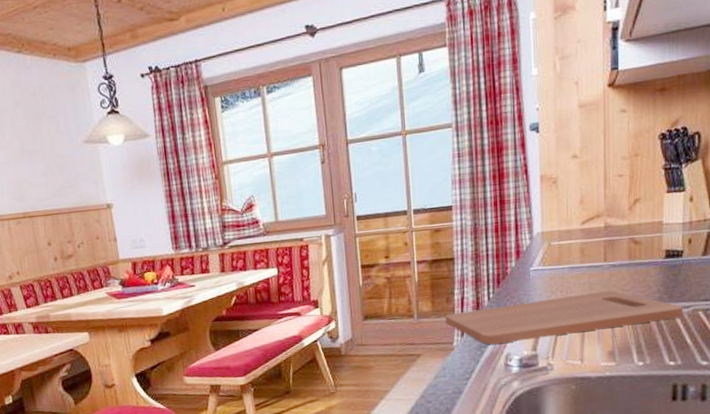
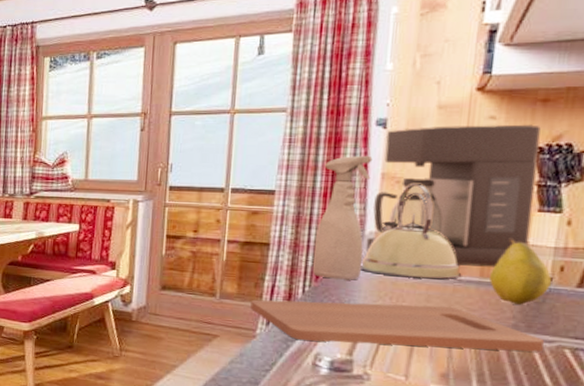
spray bottle: none [491,160,535,283] -> present [312,155,373,280]
kettle: none [533,181,615,272] -> present [361,184,462,280]
coffee maker: none [535,113,663,252] -> present [365,124,541,265]
fruit: none [637,220,683,280] -> present [489,238,551,306]

